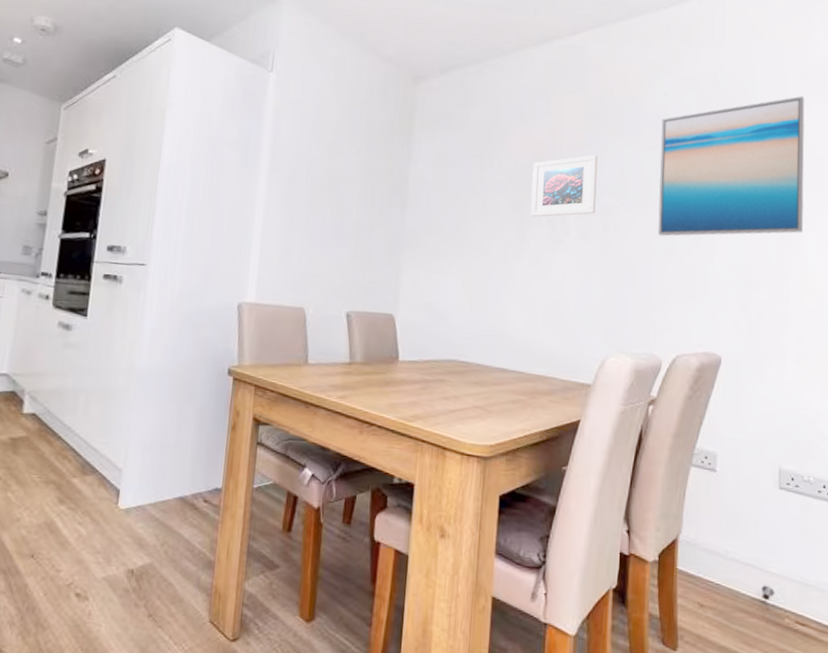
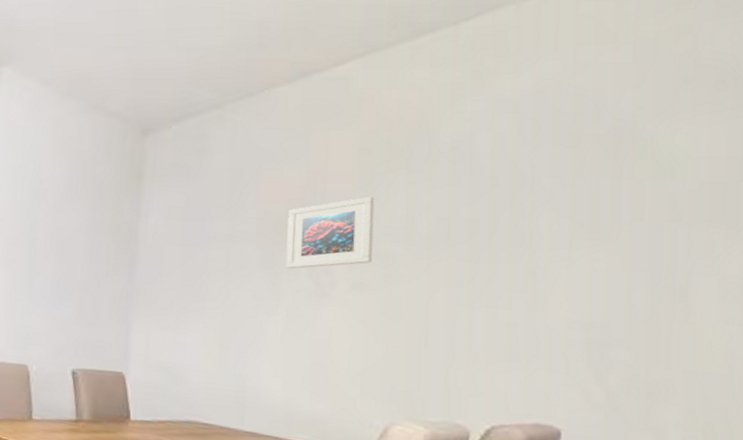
wall art: present [658,96,805,236] -> none [461,104,694,286]

